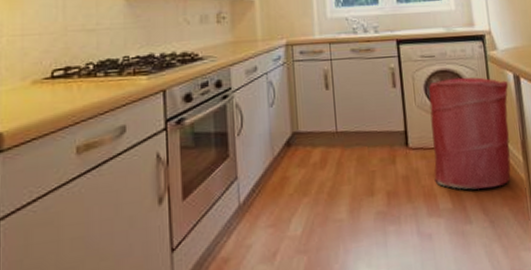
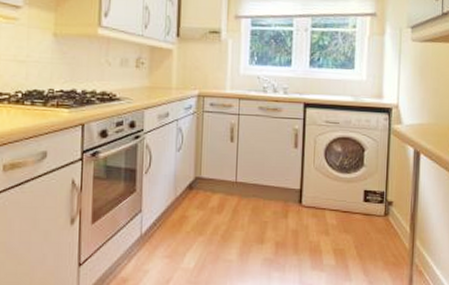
laundry hamper: present [428,77,511,190] -> none [322,146,408,253]

